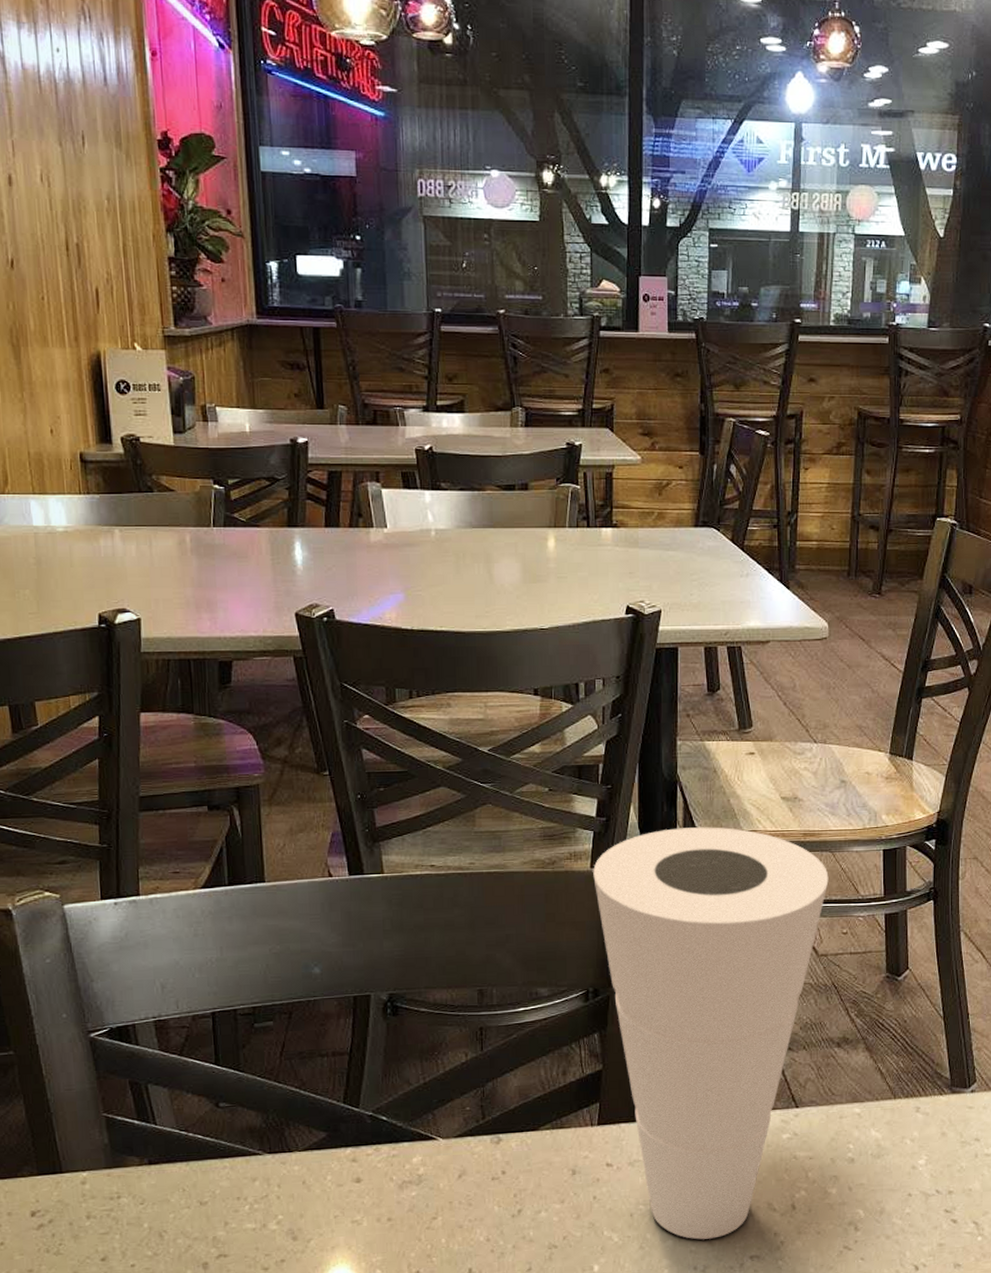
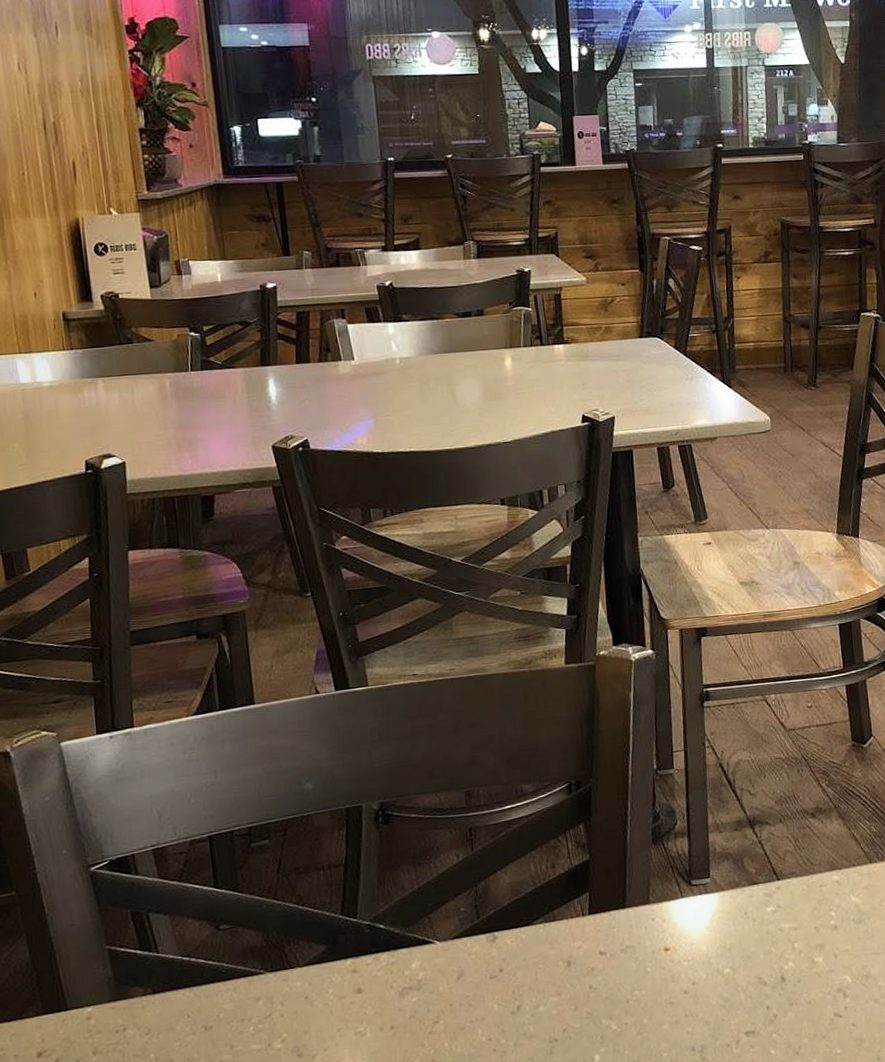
cup: present [593,827,829,1240] -> none [567,615,791,1021]

